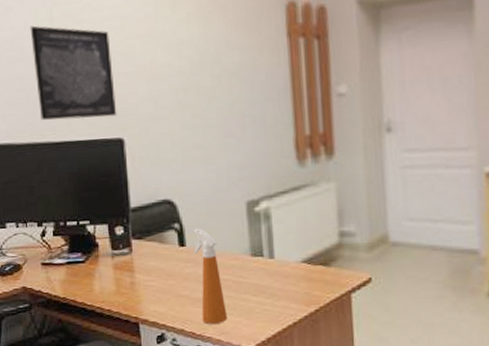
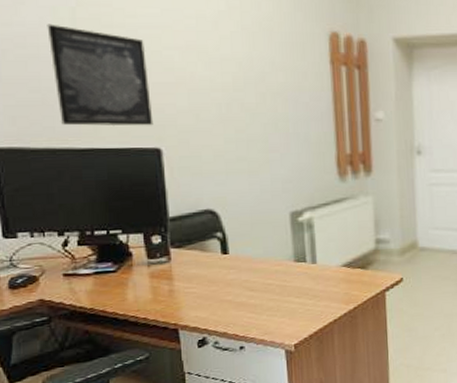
spray bottle: present [193,228,227,325] -> none [237,236,271,326]

